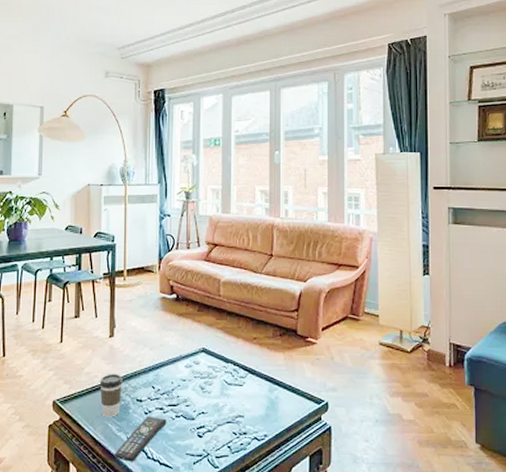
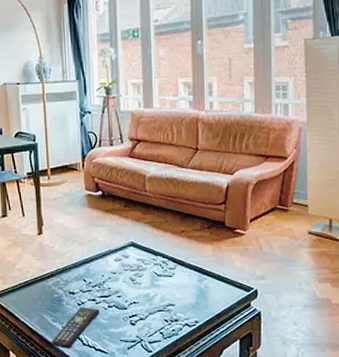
coffee cup: present [99,374,123,417] -> none [32,269,55,309]

